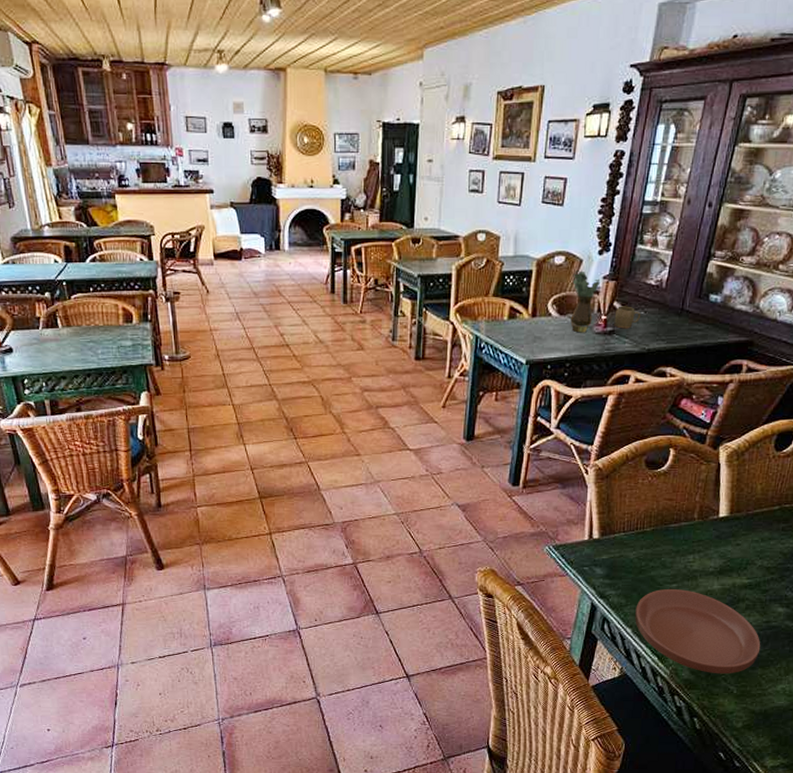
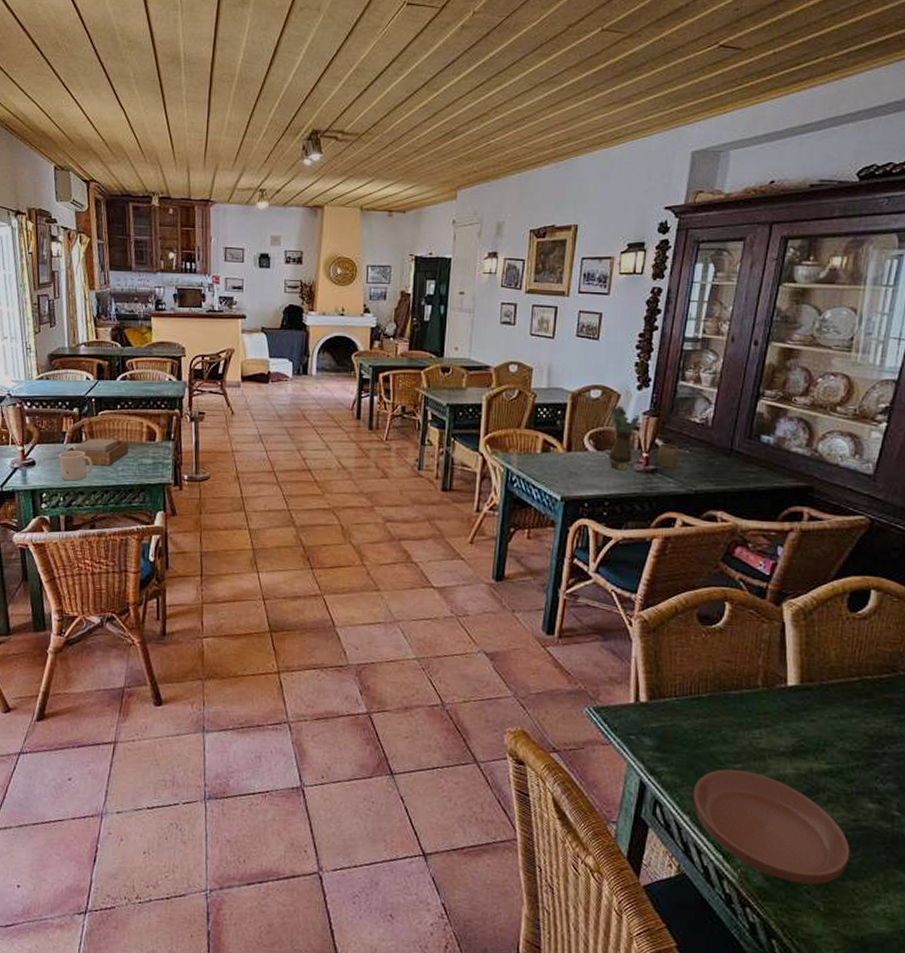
mug: none [35,336,72,366] -> present [58,451,93,481]
napkin holder: none [42,322,107,350] -> present [66,438,129,466]

